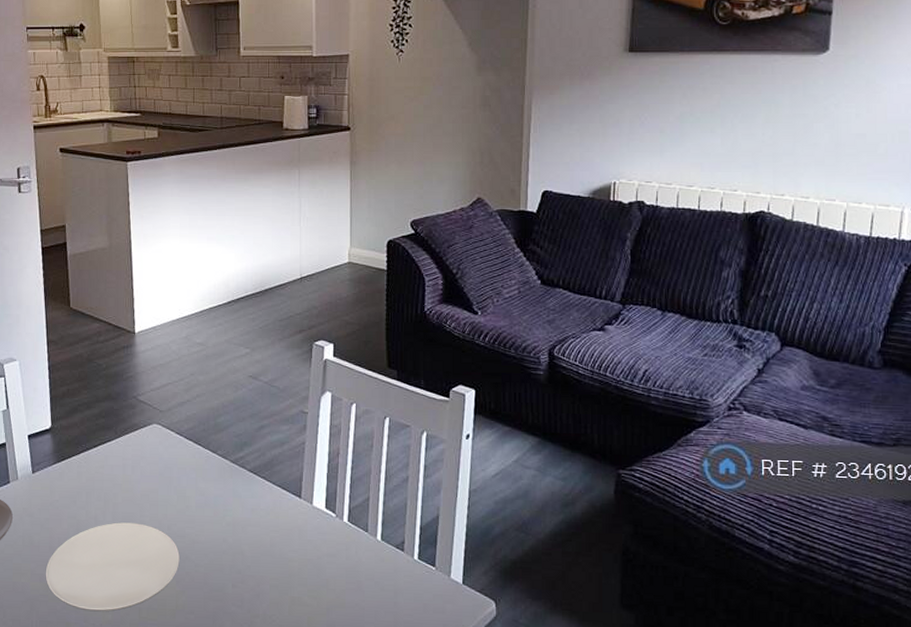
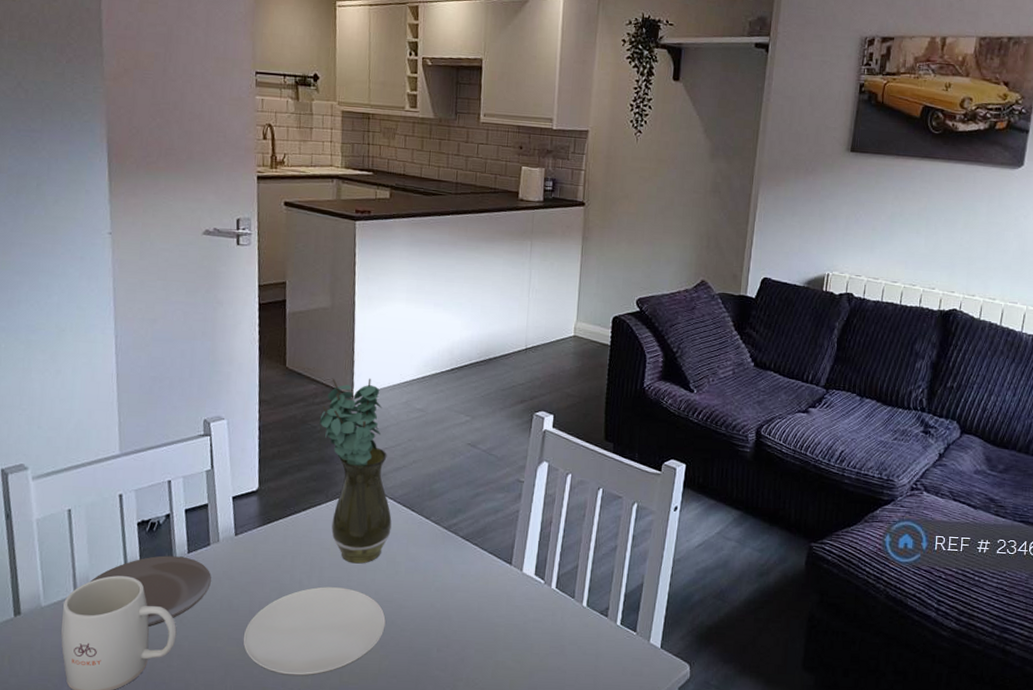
vase: none [104,315,180,499] -> present [319,378,392,564]

